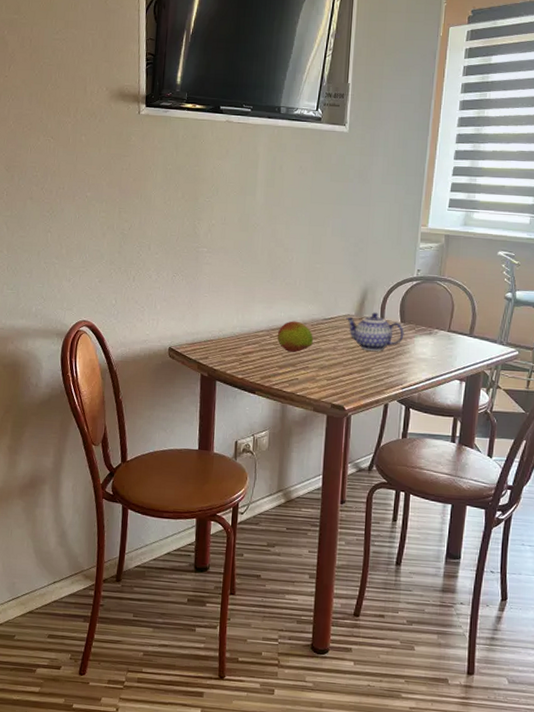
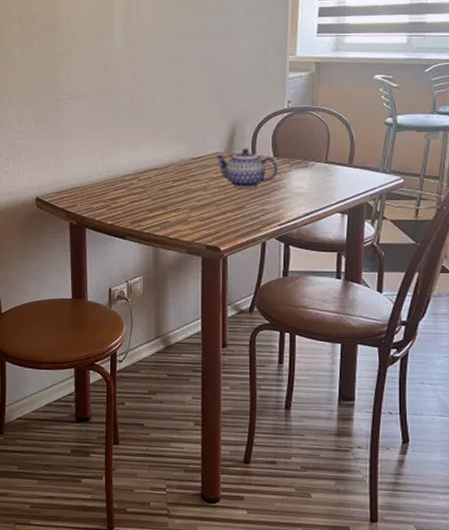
fruit: present [277,321,314,352] -> none [145,163,183,195]

